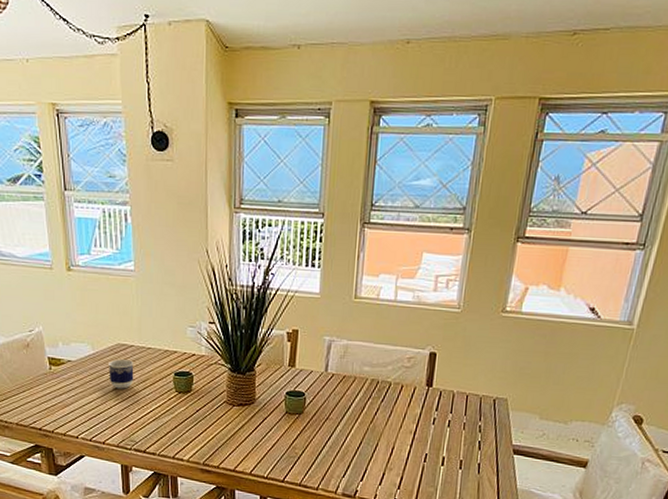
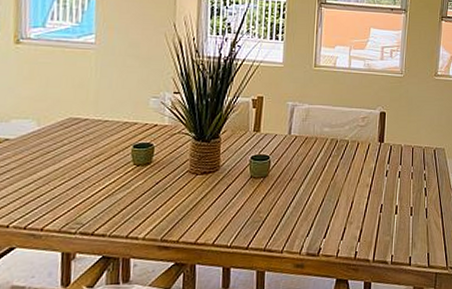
cup: present [109,359,134,389] -> none [55,134,88,166]

